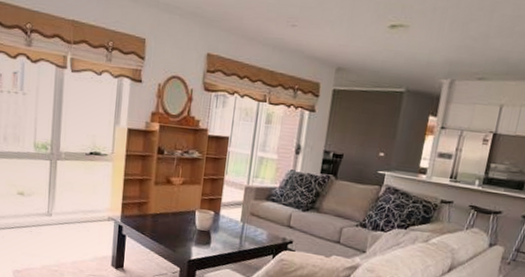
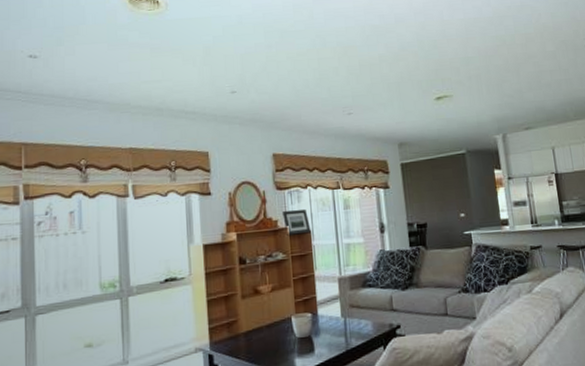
picture frame: none [205,112,230,139] -> present [282,209,311,236]

